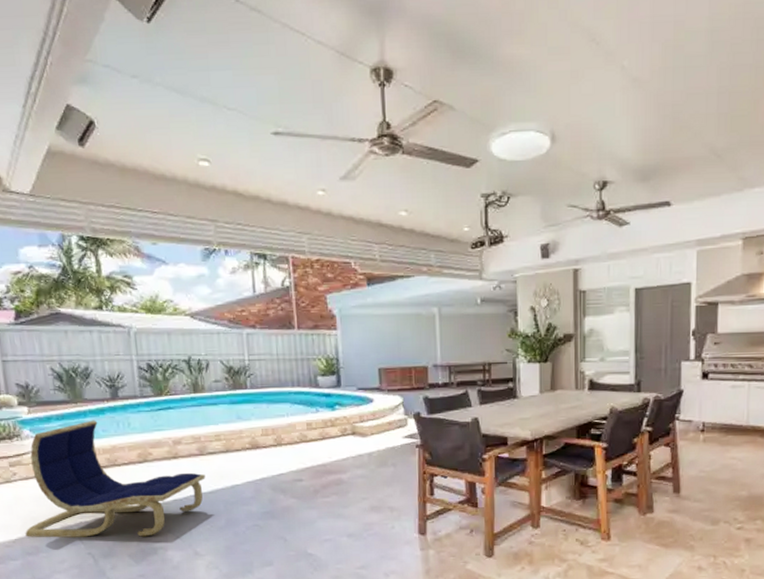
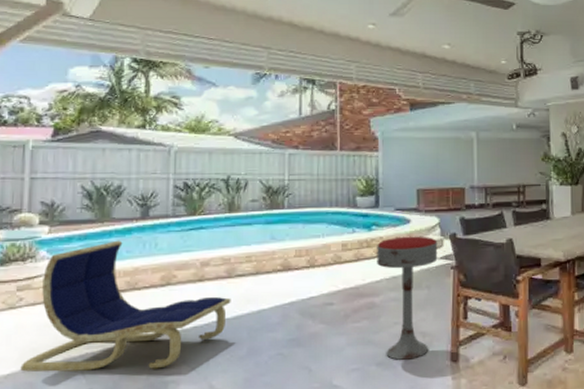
bar stool: none [341,415,403,532] -> present [377,236,438,360]

